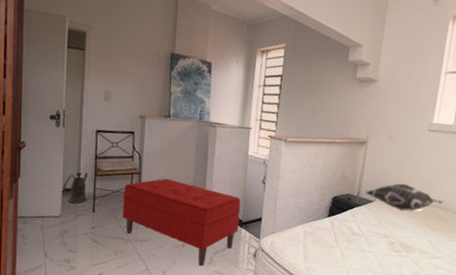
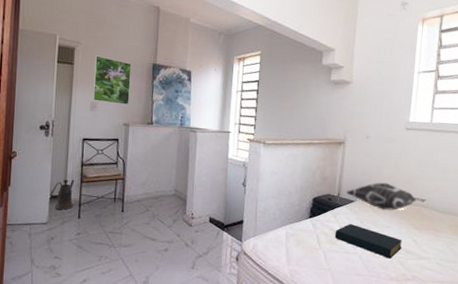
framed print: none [107,41,148,96] -> present [93,55,132,105]
bench: present [122,178,241,267] -> none [107,183,223,271]
hardback book: none [352,223,418,258] -> present [334,223,402,259]

